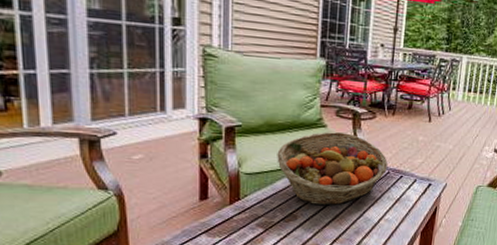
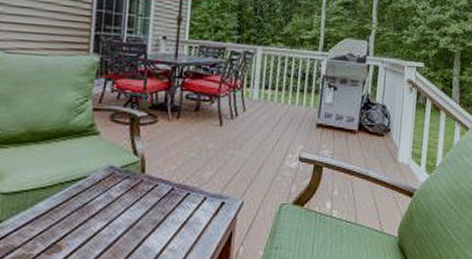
fruit basket: present [277,131,388,206] -> none [39,139,171,233]

